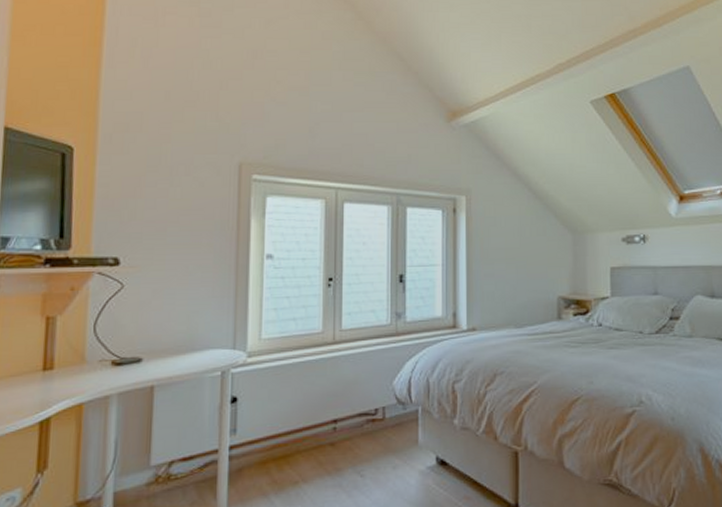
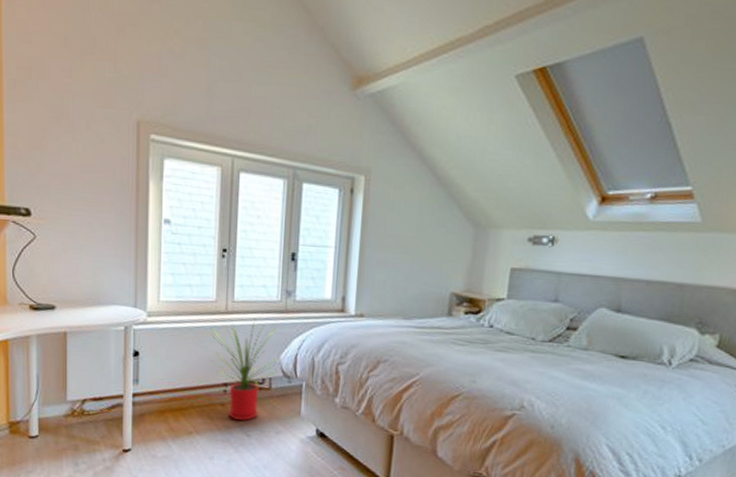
house plant: none [317,345,393,460] -> present [210,318,279,422]

